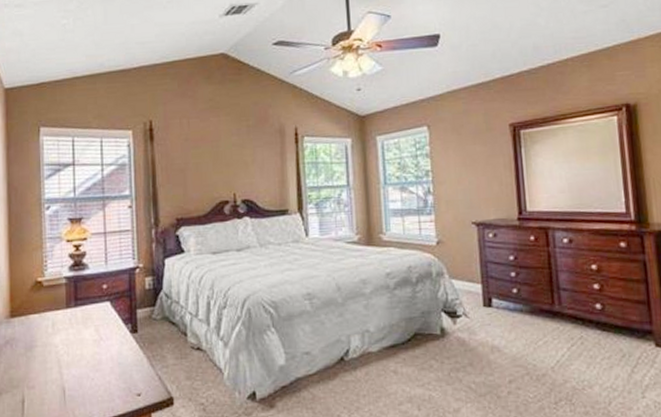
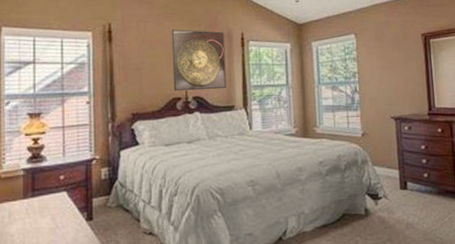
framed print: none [217,125,279,194] -> present [171,29,227,92]

